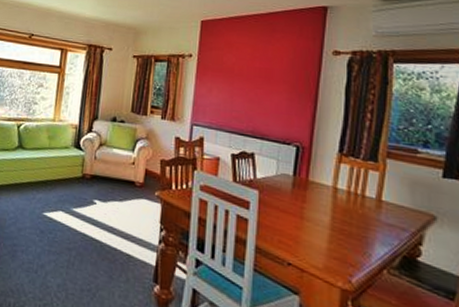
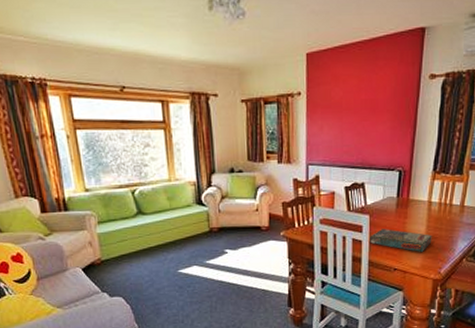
board game: none [258,210,339,249] -> present [370,229,432,252]

